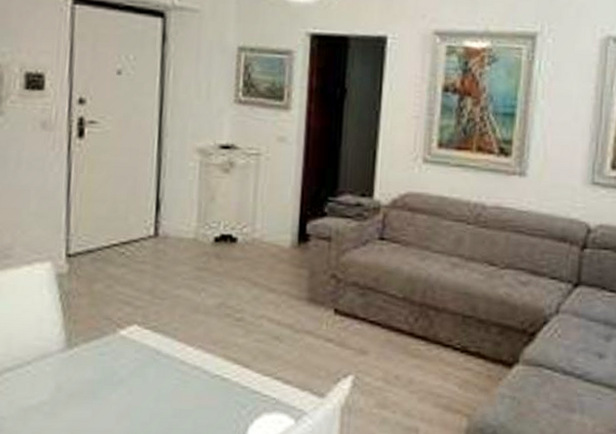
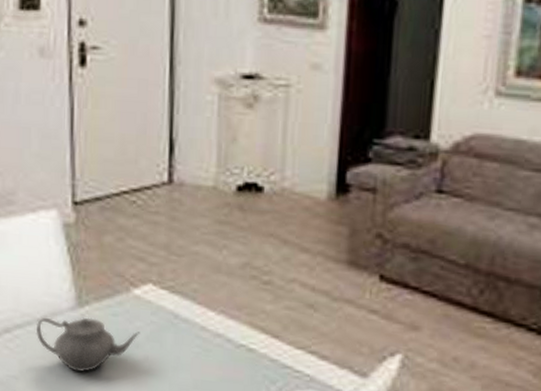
teapot: none [25,358,125,409] -> present [35,317,141,372]

